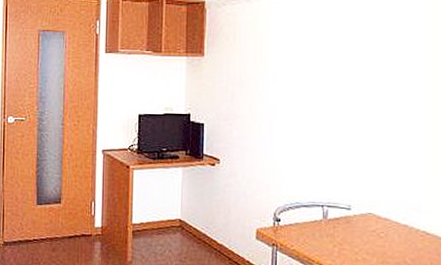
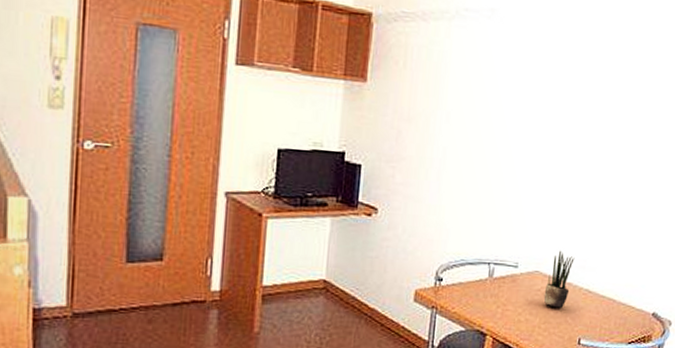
potted plant: none [379,193,408,249] -> present [543,250,575,308]

